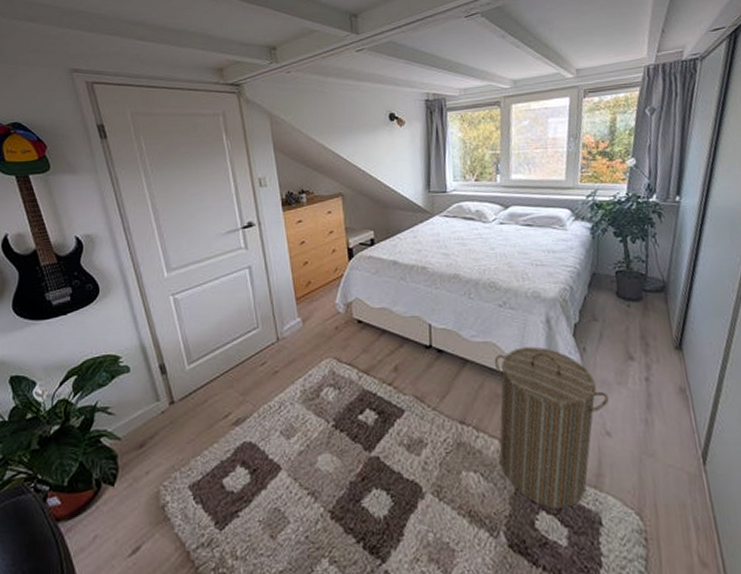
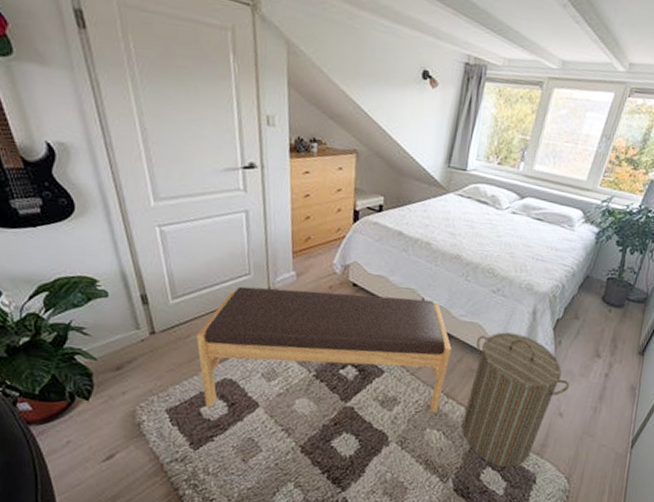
bench: none [214,325,471,478] -> present [196,286,451,413]

